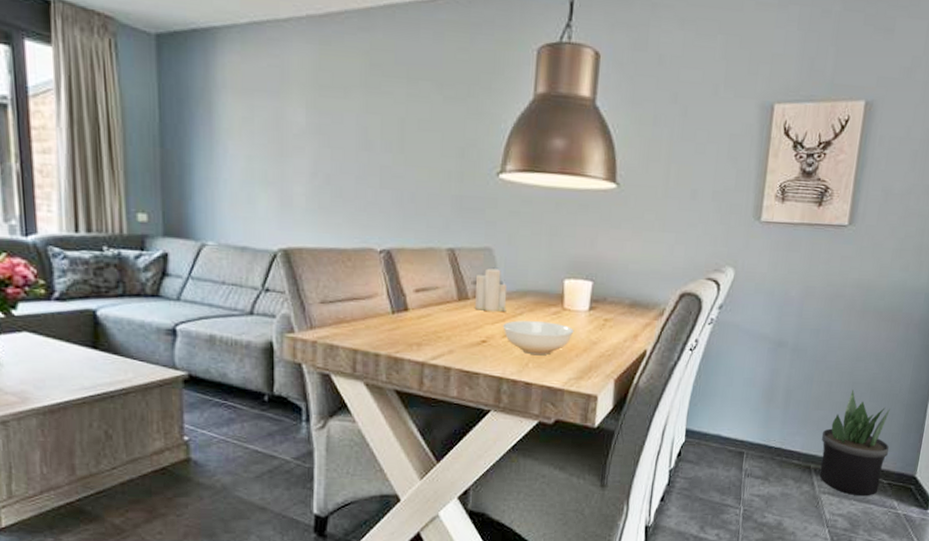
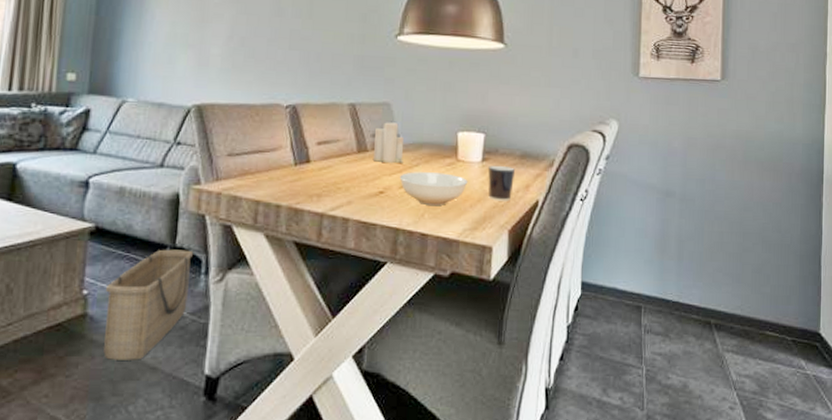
basket: none [206,397,293,501] -> present [104,249,194,360]
mug: none [594,314,624,352] -> present [488,165,516,203]
planter: present [819,389,890,496] -> none [718,240,789,355]

